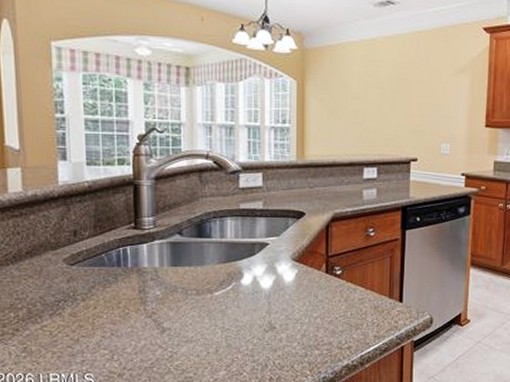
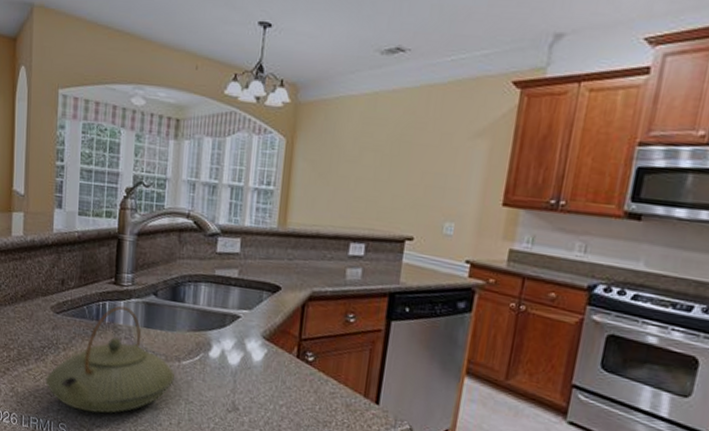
teapot: none [64,249,209,358] -> present [45,305,176,414]

